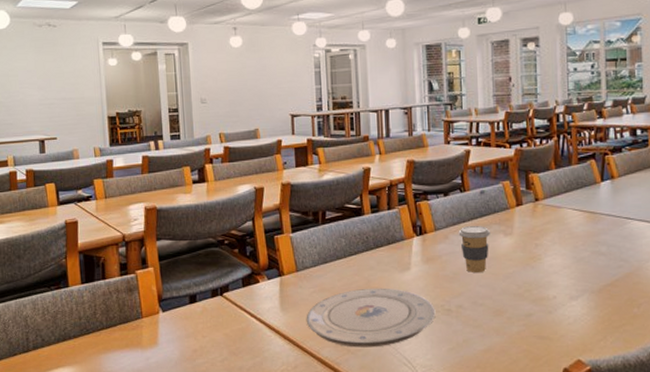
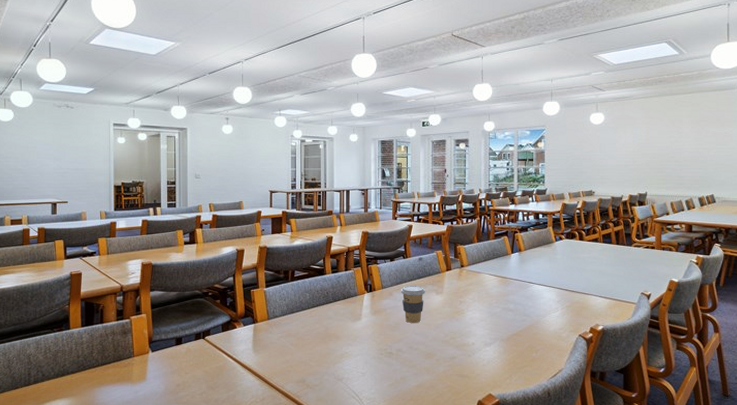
plate: present [306,288,436,348] -> none [274,334,380,383]

